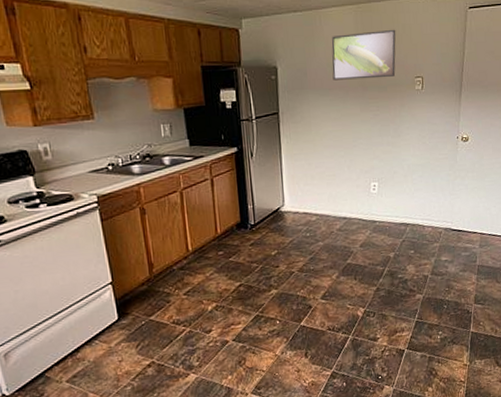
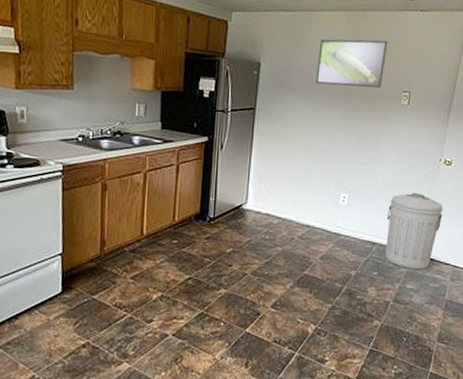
trash can: none [415,171,466,242] -> present [384,192,443,269]

